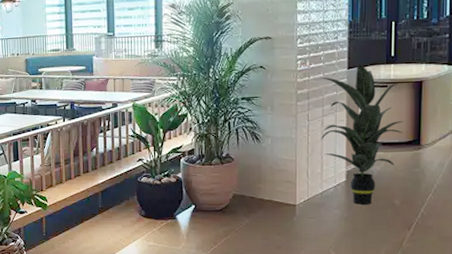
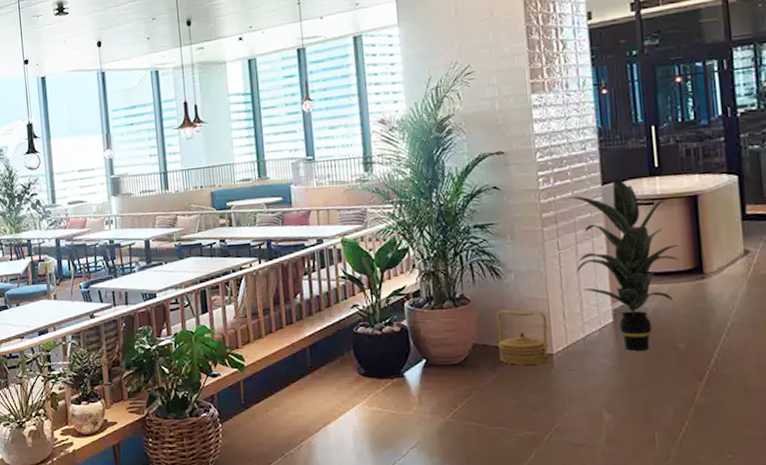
basket: none [253,168,294,213] -> present [496,309,548,365]

